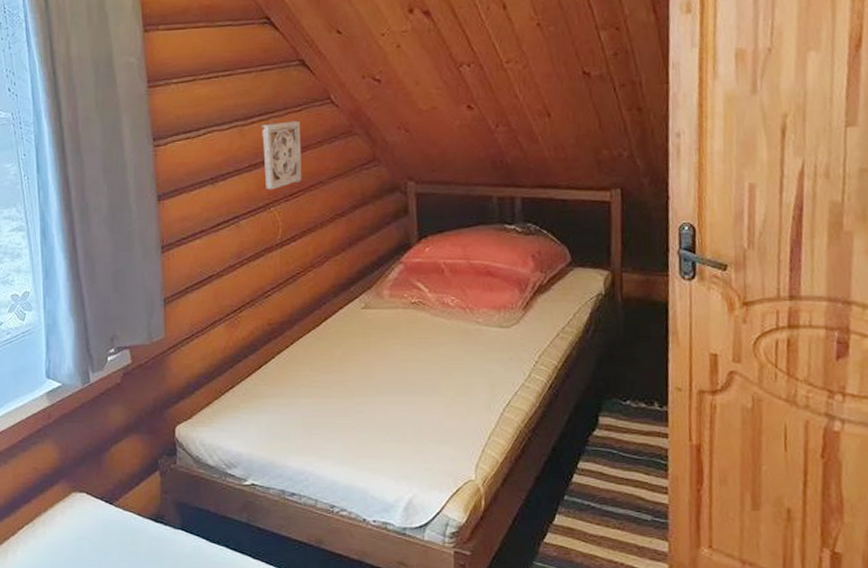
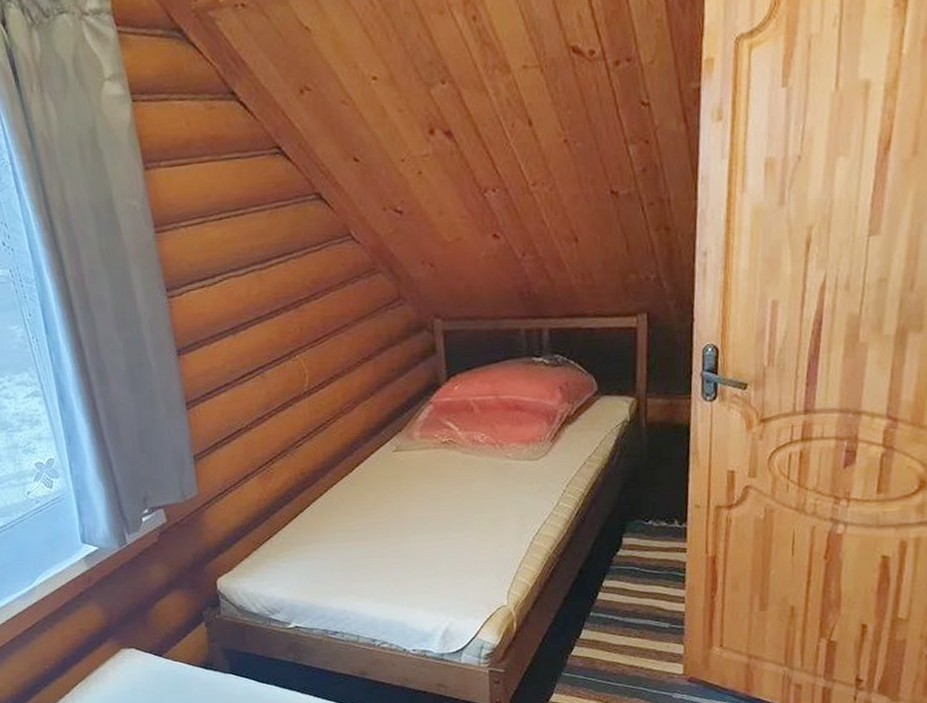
wall ornament: present [262,120,302,190] -> none [280,260,326,338]

